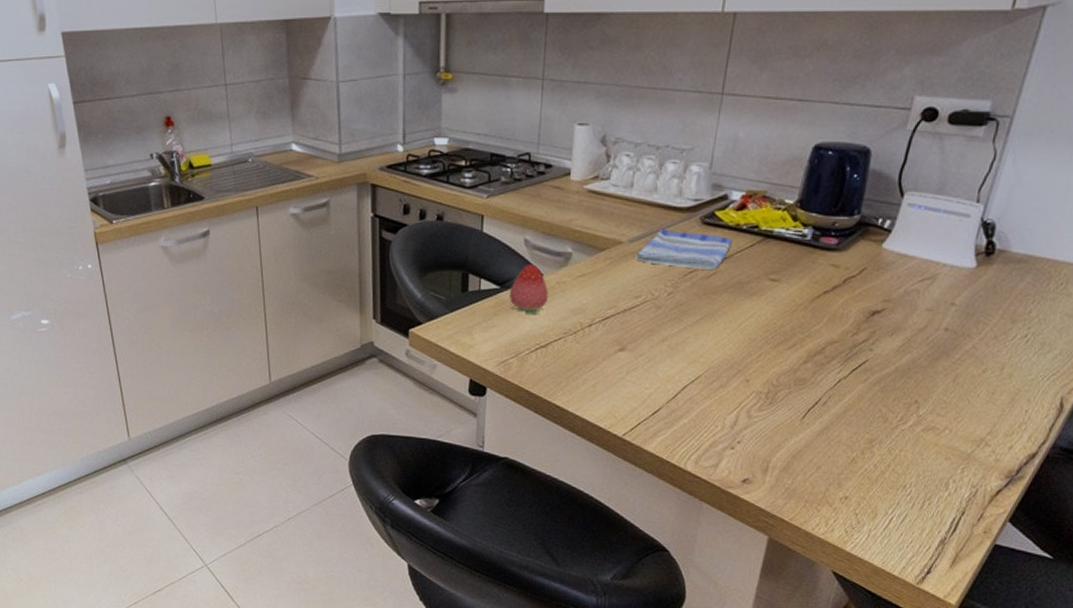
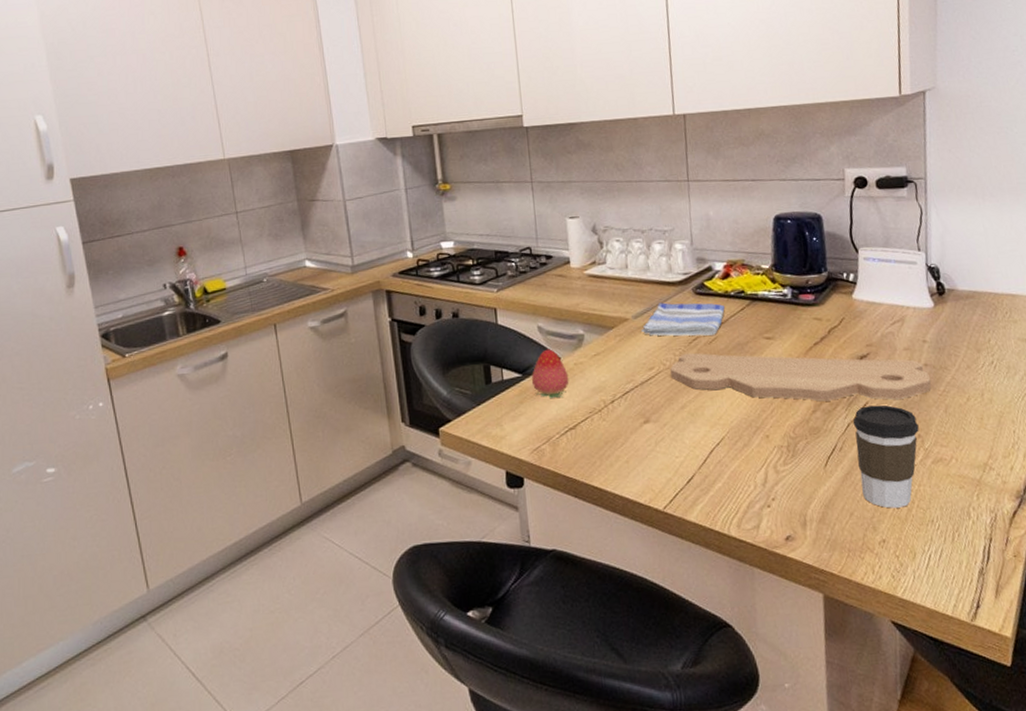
cutting board: none [658,285,948,362] -> present [670,352,931,402]
coffee cup: none [836,364,919,469] -> present [852,405,919,508]

